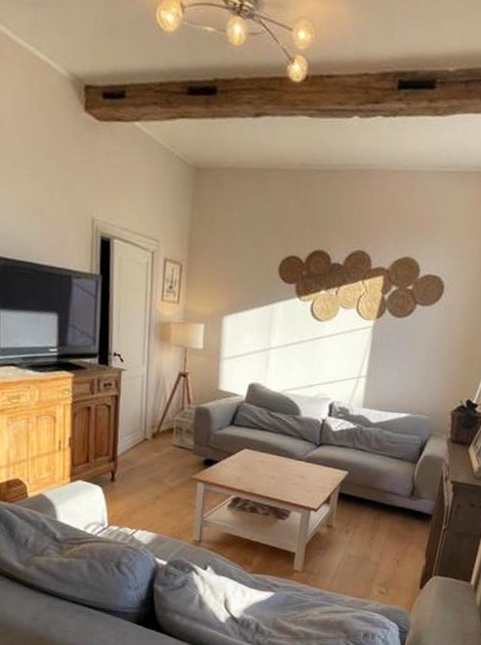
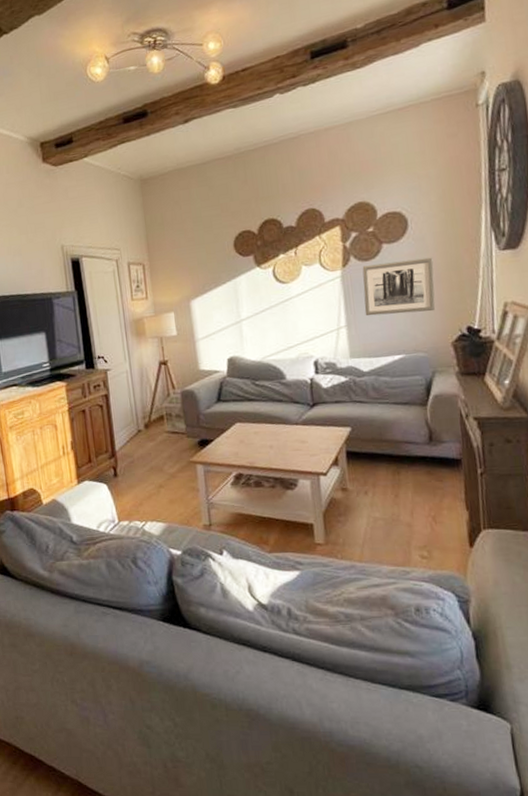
wall art: none [385,322,456,380] -> present [362,257,436,316]

